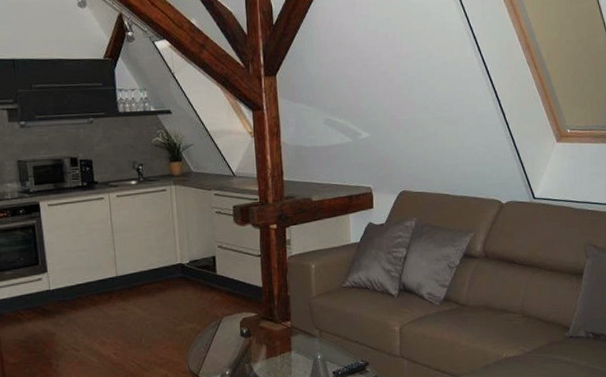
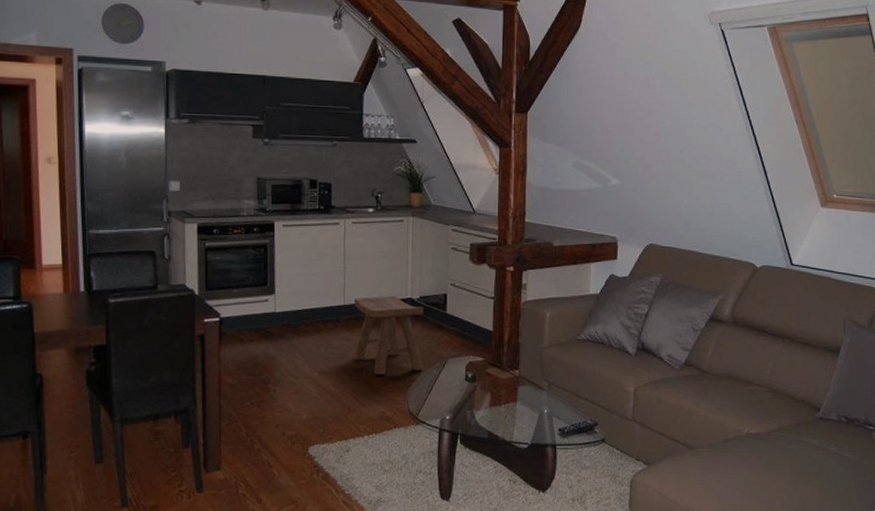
stool: none [125,263,198,339] -> present [353,296,424,375]

